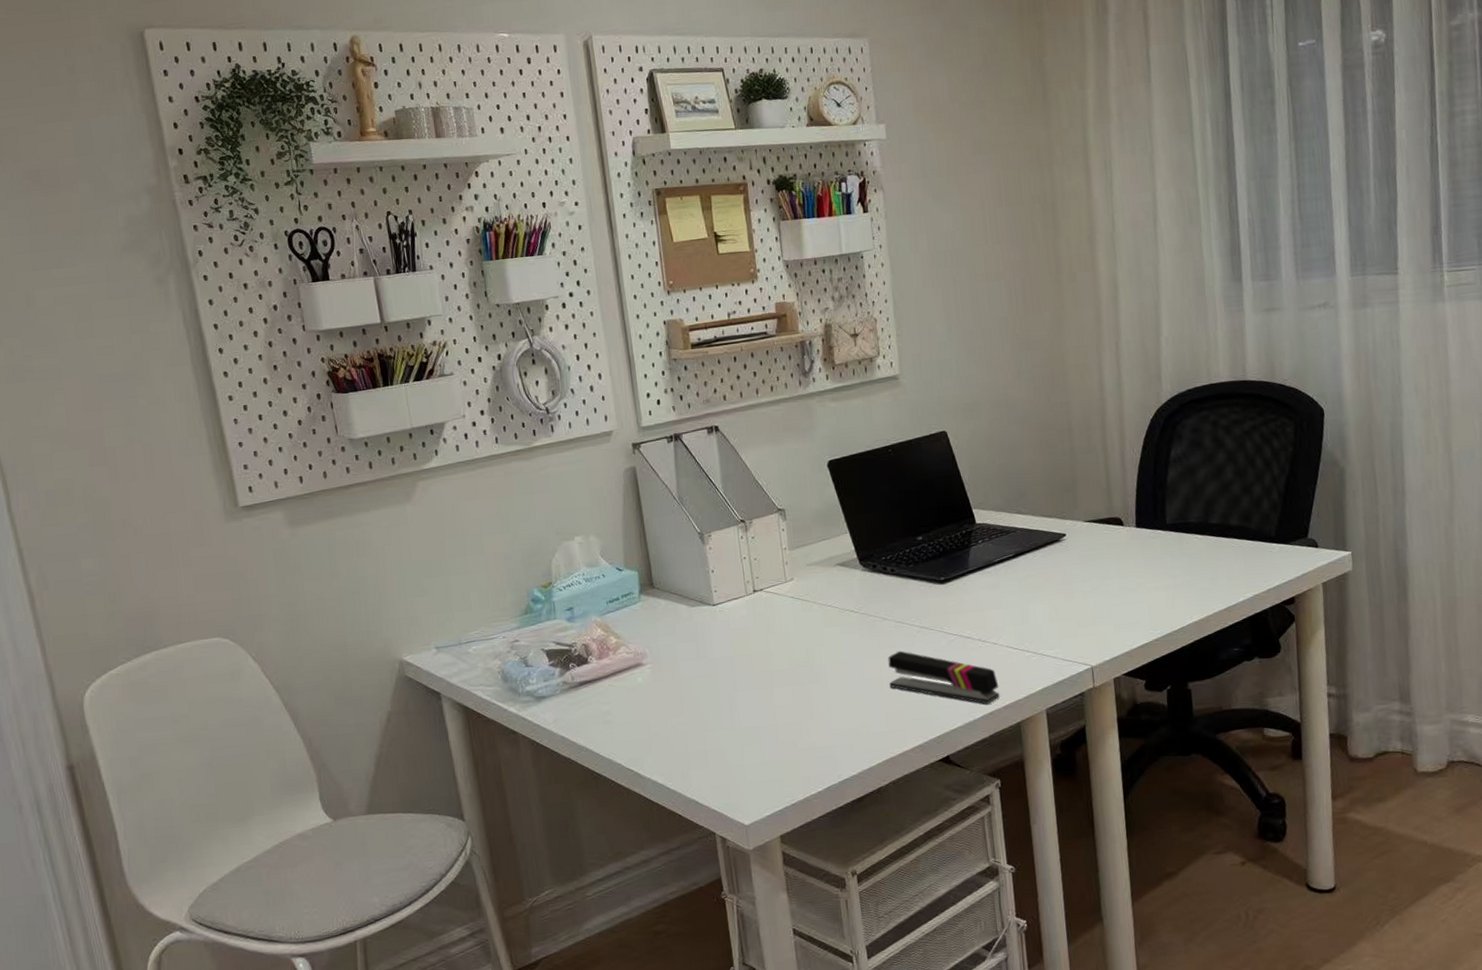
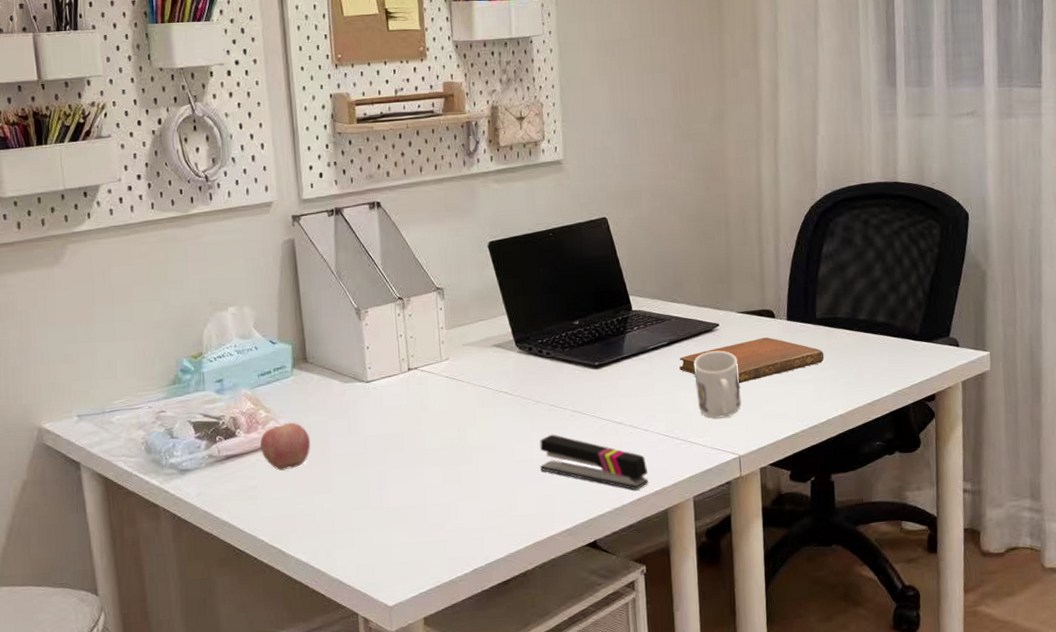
apple: none [612,647,662,695] -> present [260,422,311,471]
notebook: none [1026,545,1177,594] -> present [679,337,824,384]
mug: none [1041,561,1093,630] -> present [693,351,742,418]

